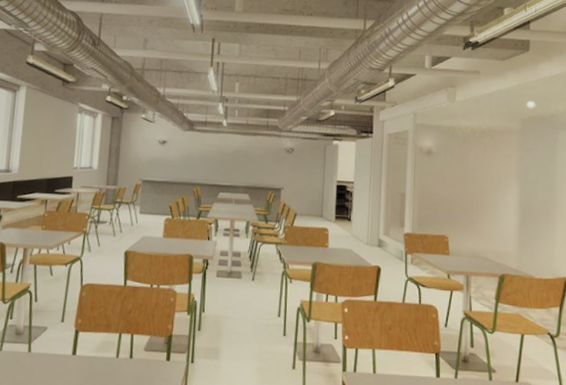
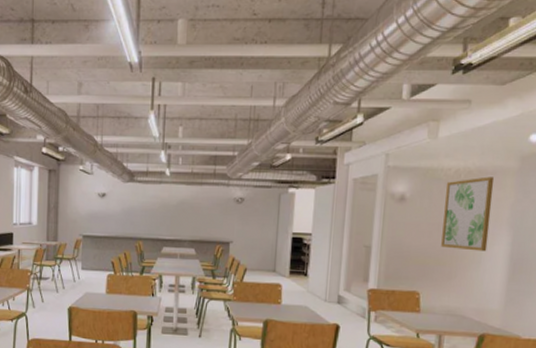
wall art: none [463,135,503,200] -> present [441,176,495,252]

